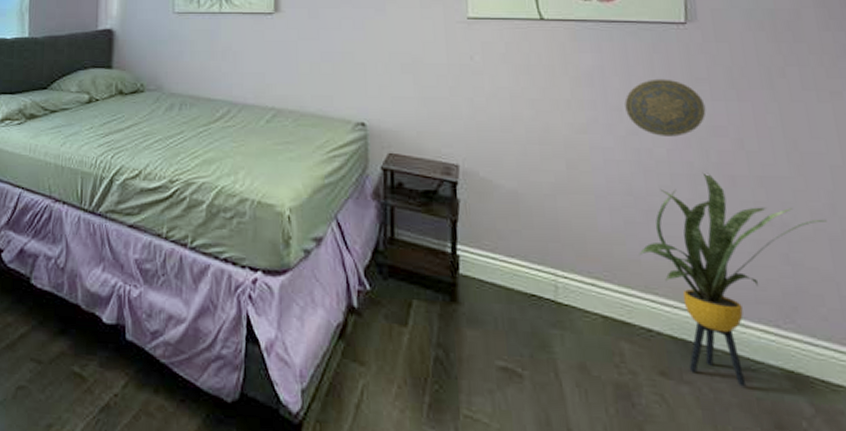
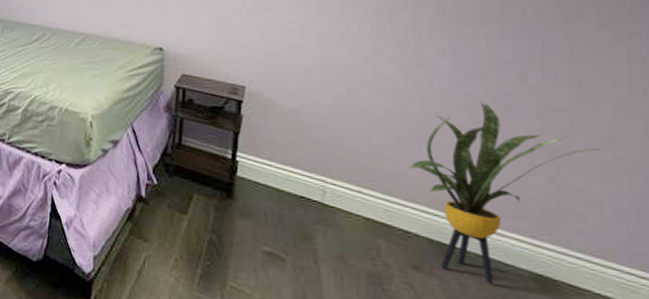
decorative plate: present [624,78,706,137] -> none [411,16,493,69]

